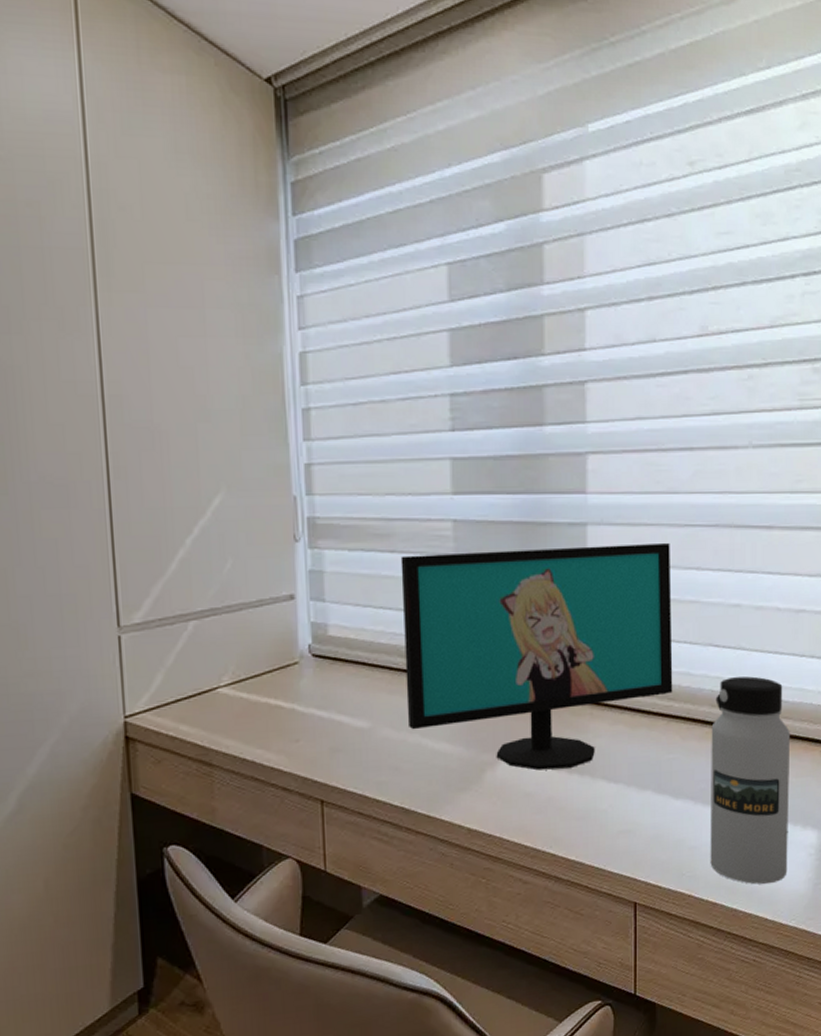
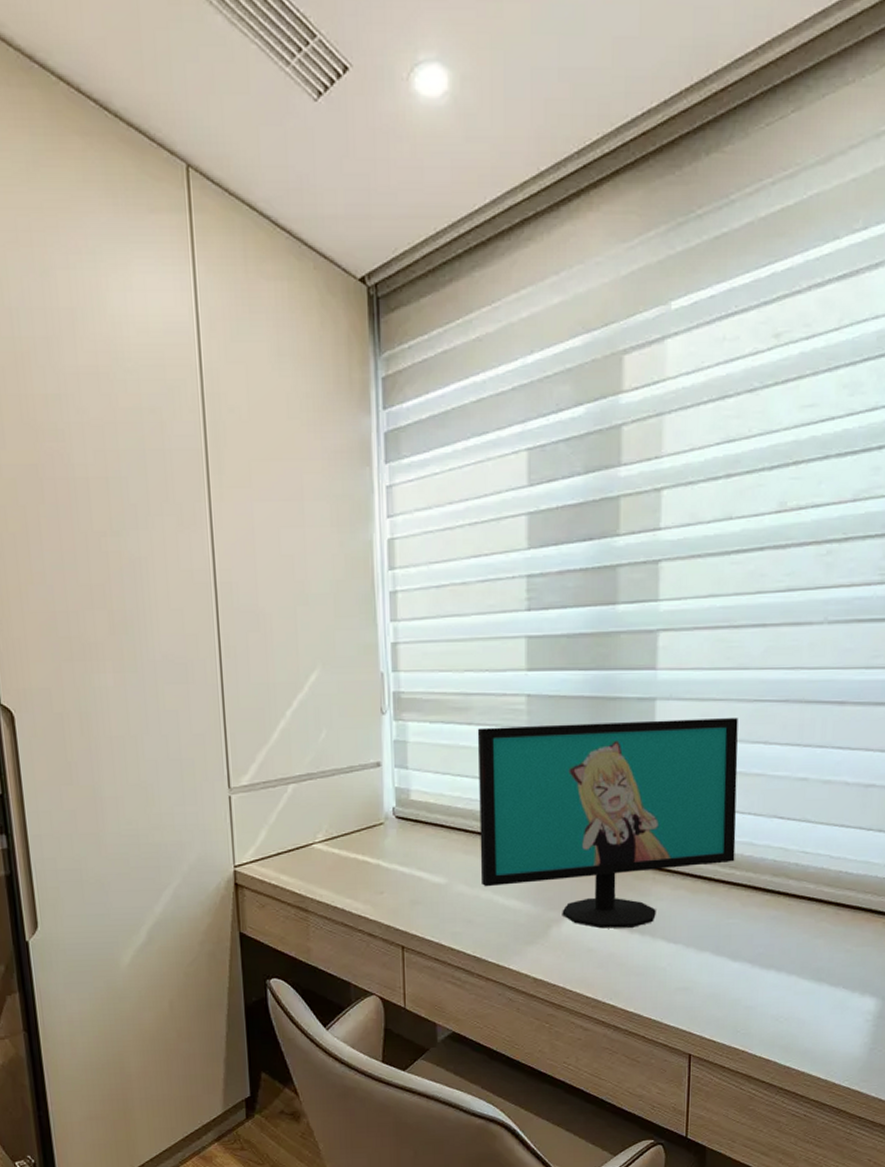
water bottle: present [710,676,790,885] -> none [765,848,853,1045]

